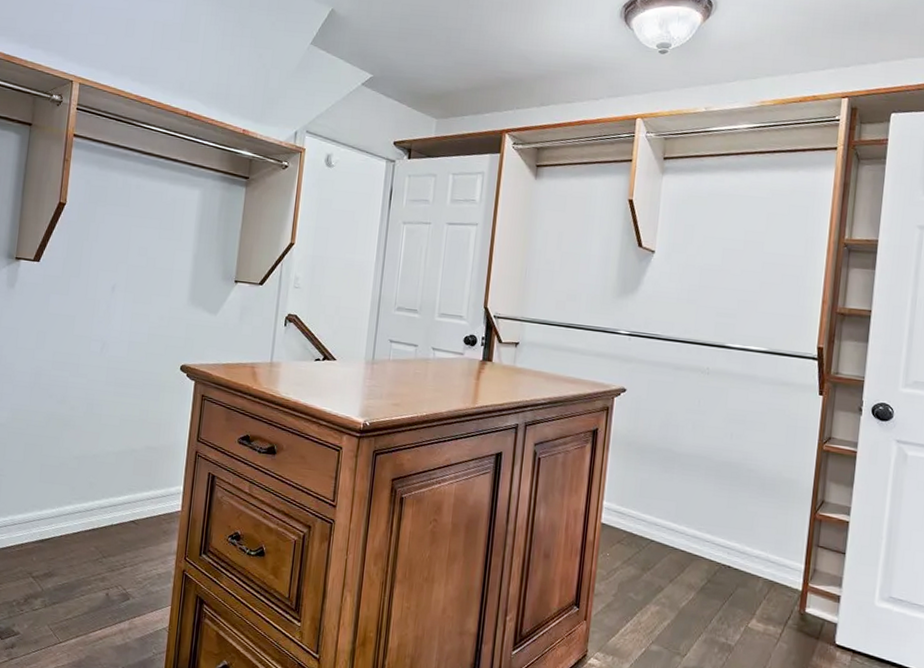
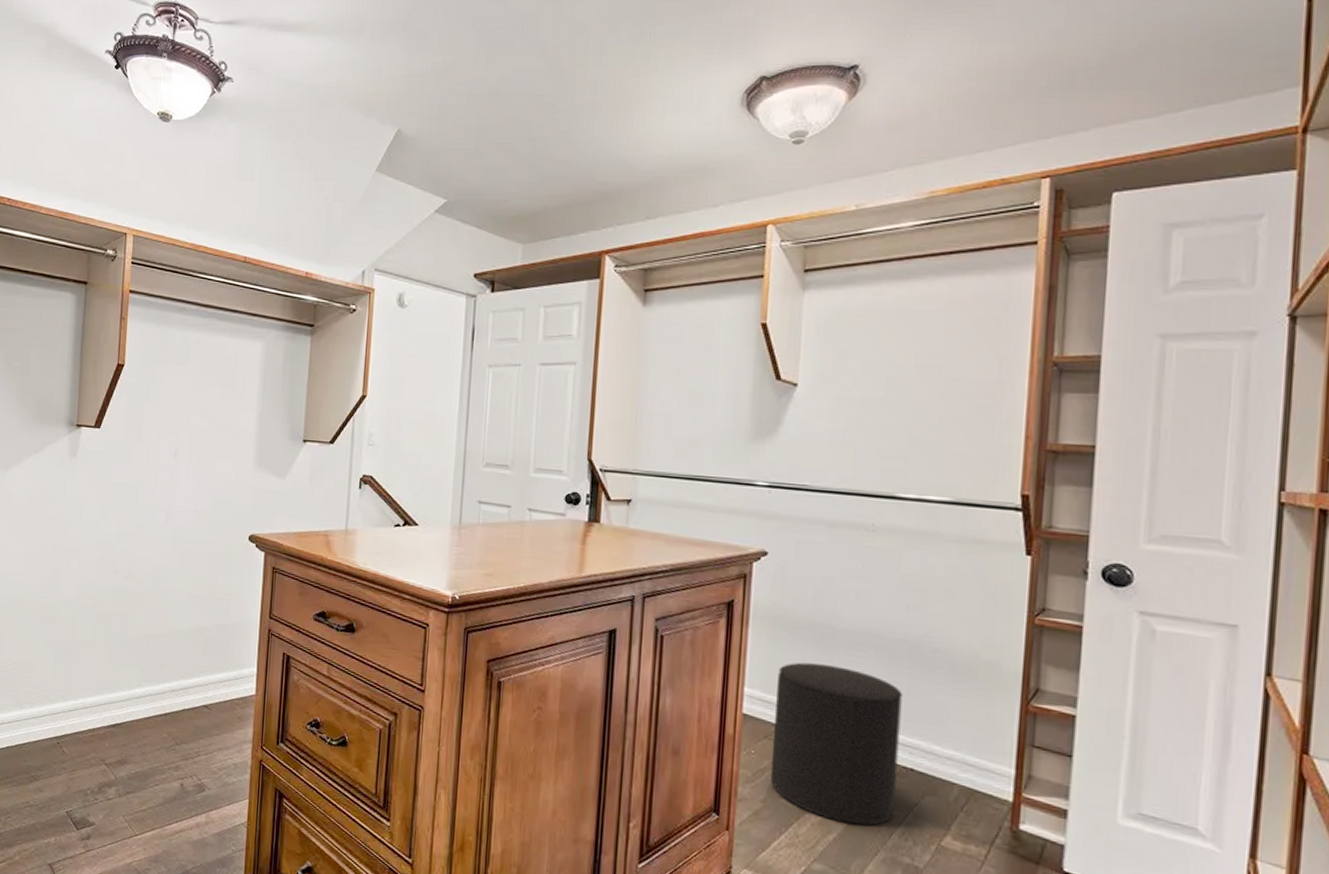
stool: none [621,480,725,613] -> present [770,662,903,826]

